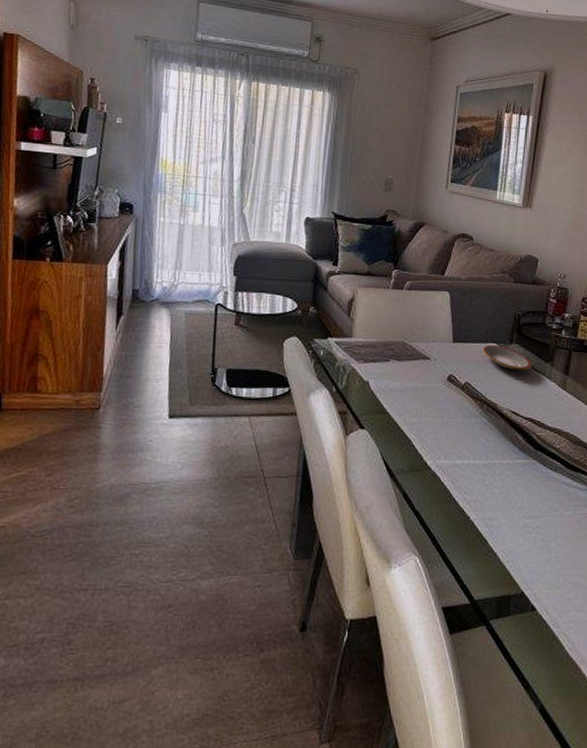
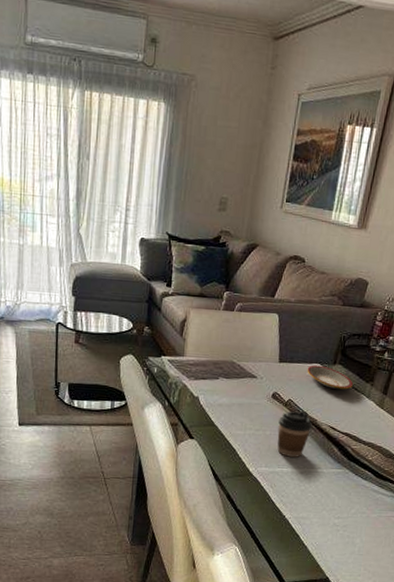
coffee cup: none [455,394,493,447] -> present [277,410,312,457]

